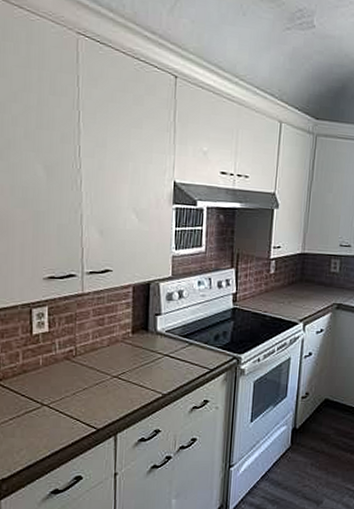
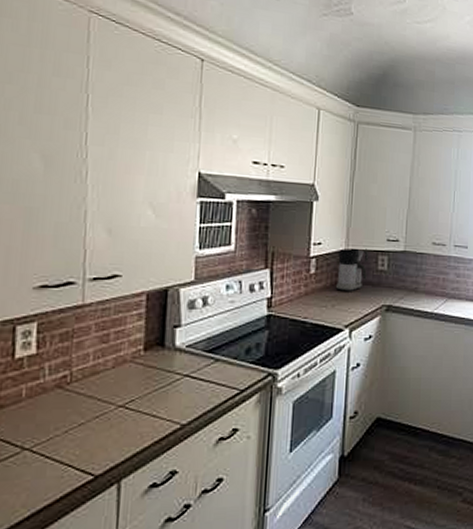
coffee maker: none [292,252,323,291] -> present [335,248,369,292]

